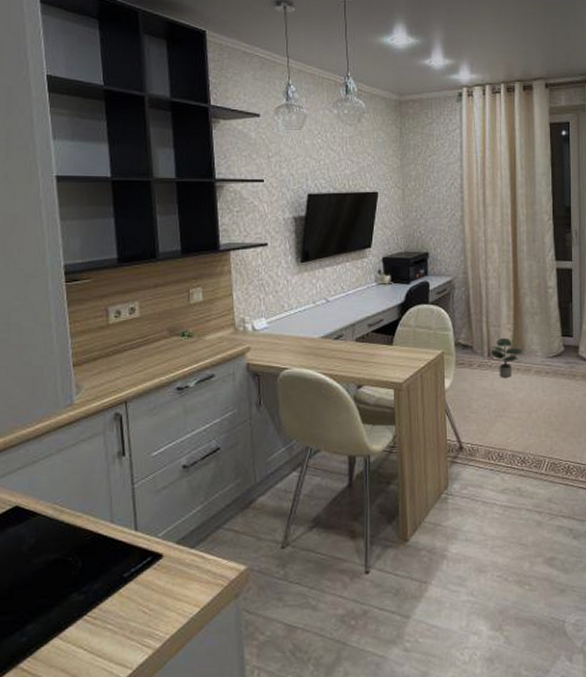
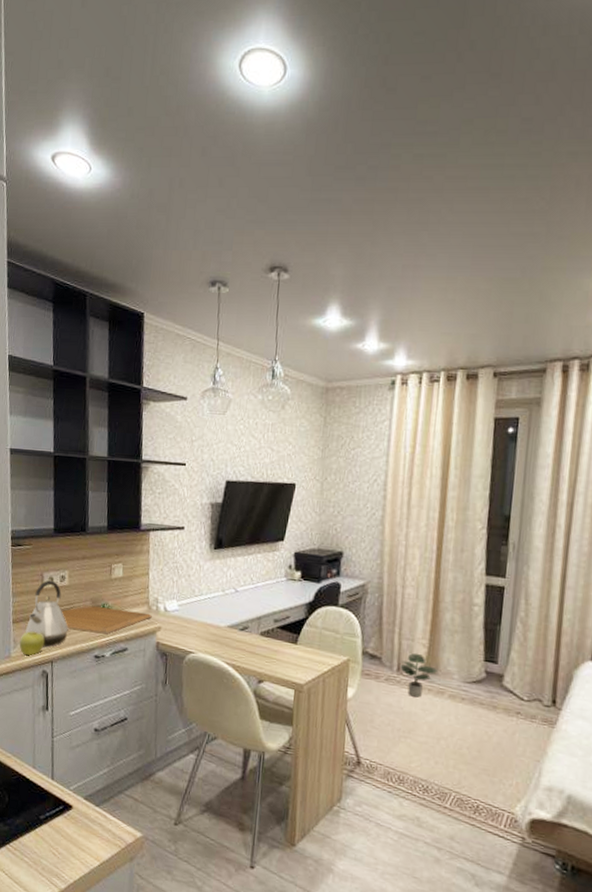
fruit: none [83,372,115,400] -> present [19,631,45,656]
kettle: none [89,315,143,386] -> present [25,580,69,646]
chopping board: none [133,335,239,364] -> present [61,605,152,635]

